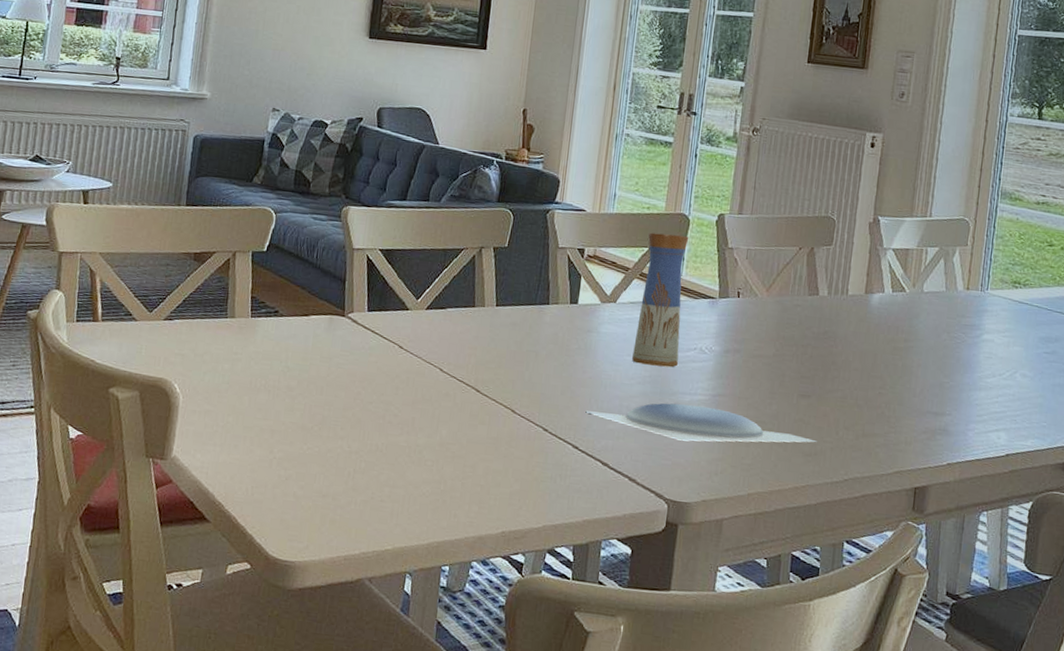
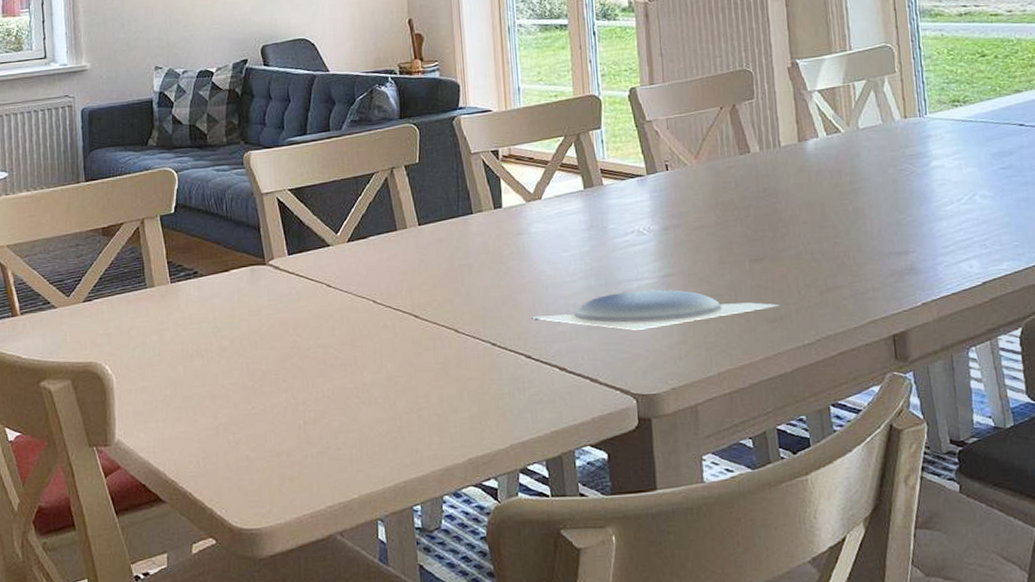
vase: present [632,232,689,368] -> none [560,117,619,258]

